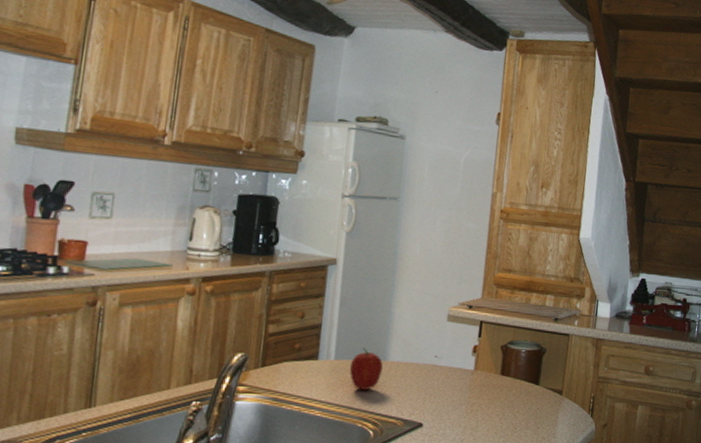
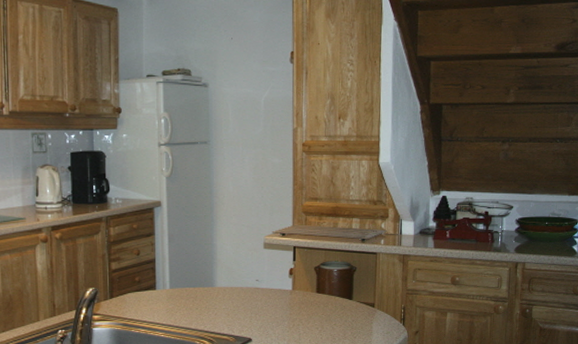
fruit: present [349,348,383,390] -> none [183,277,211,313]

